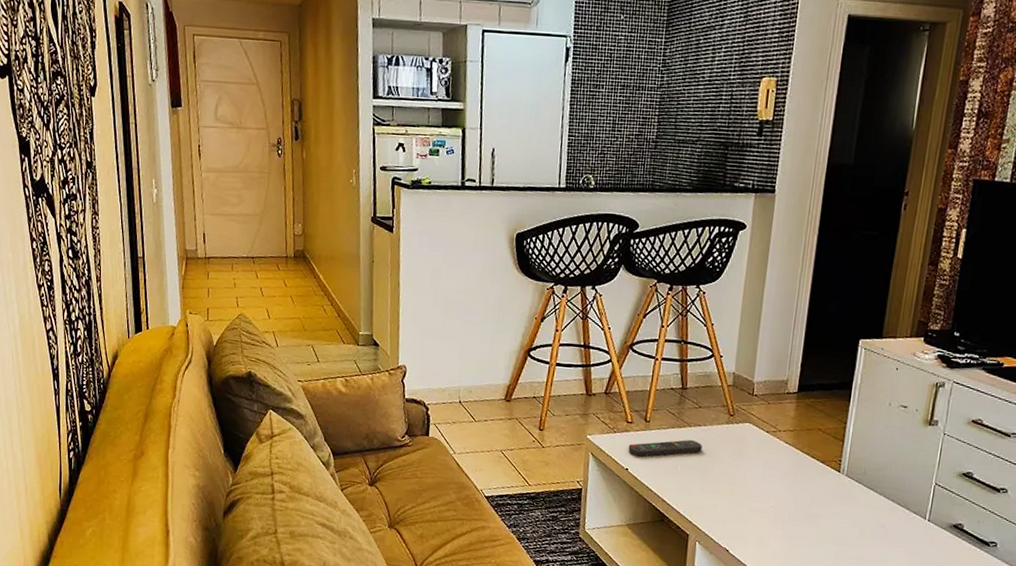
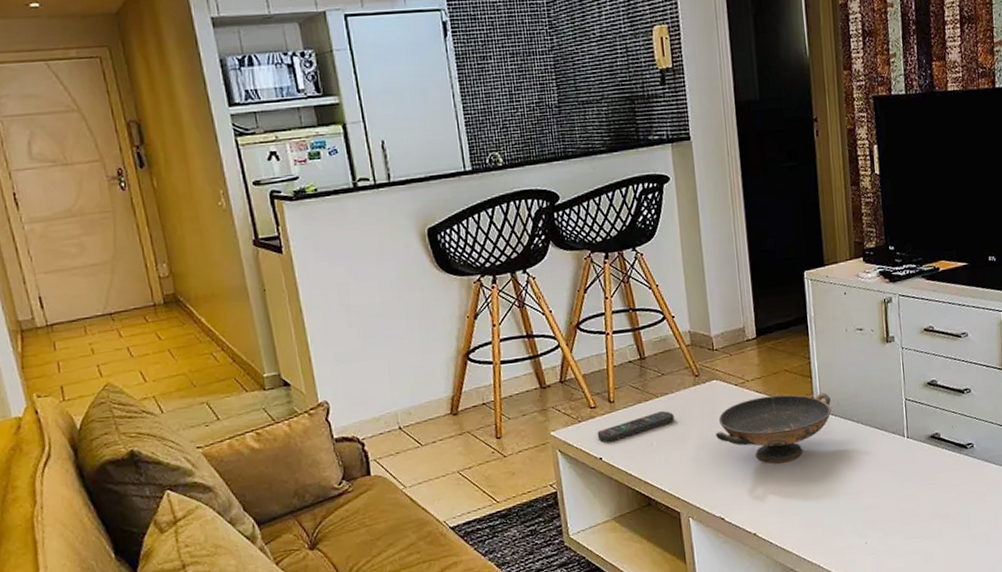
decorative bowl: none [738,448,858,515] -> present [716,392,831,464]

